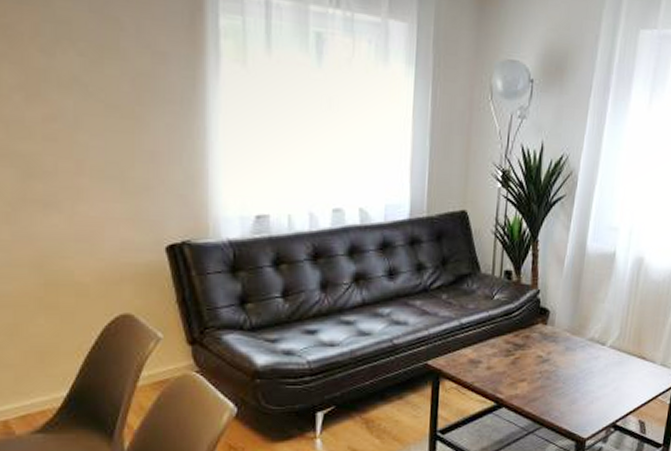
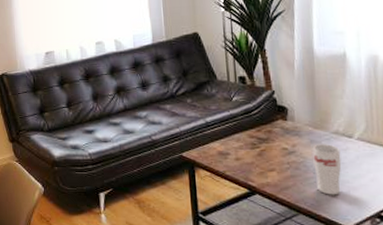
cup: none [564,351,592,406] -> present [312,144,342,195]

